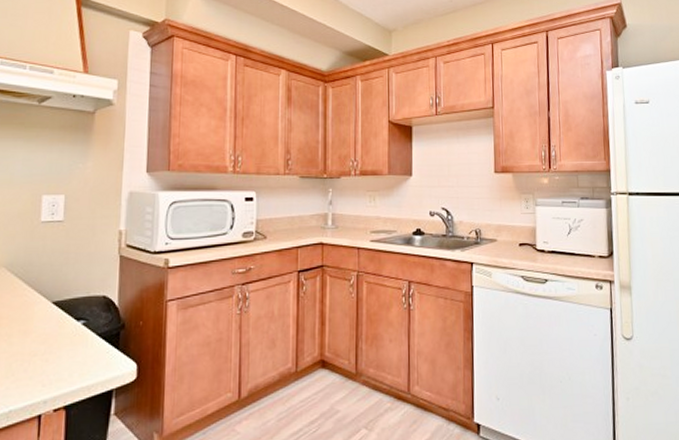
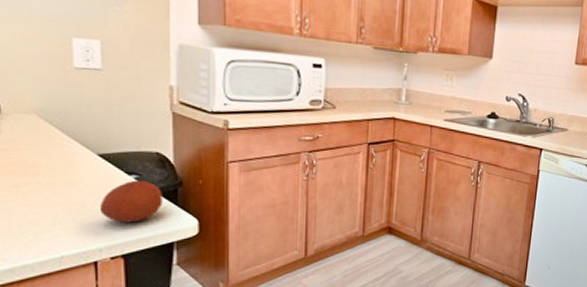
fruit: none [48,325,106,371] -> present [99,180,163,222]

